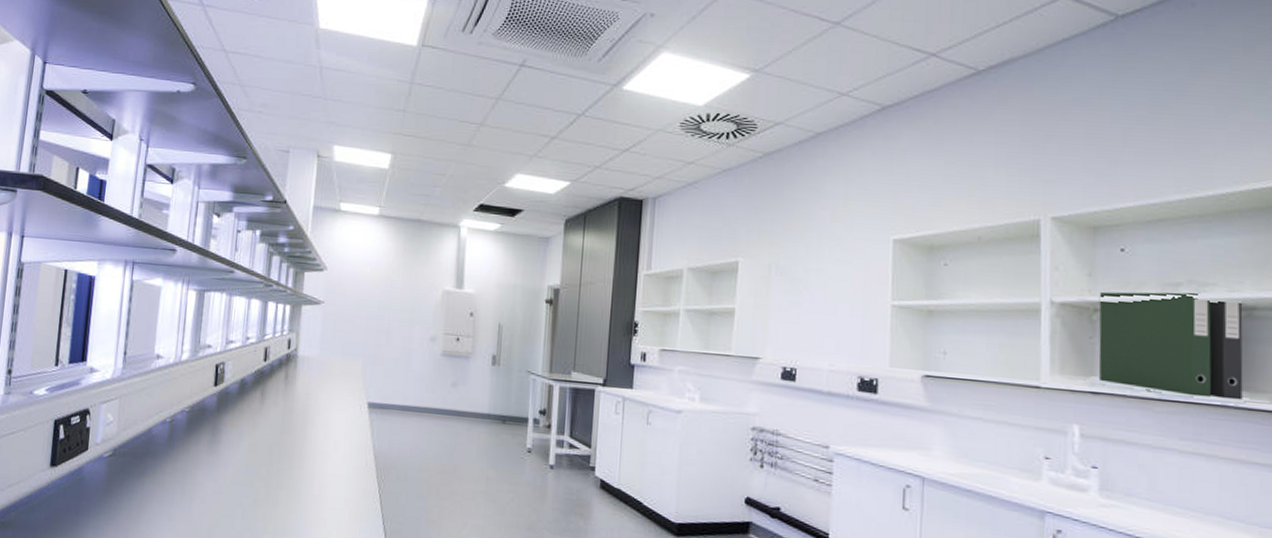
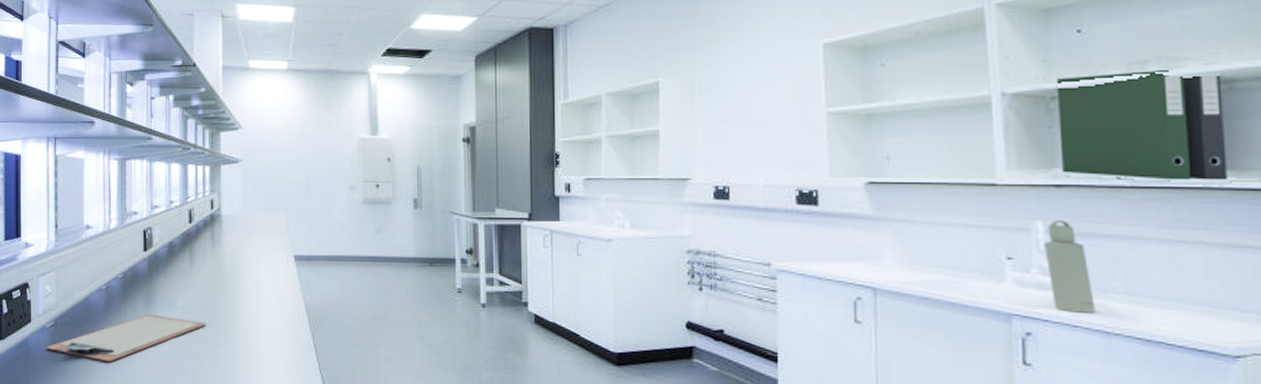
clipboard: none [101,451,271,498] -> present [46,314,206,363]
bottle: none [1079,425,1120,517] -> present [1044,220,1095,315]

